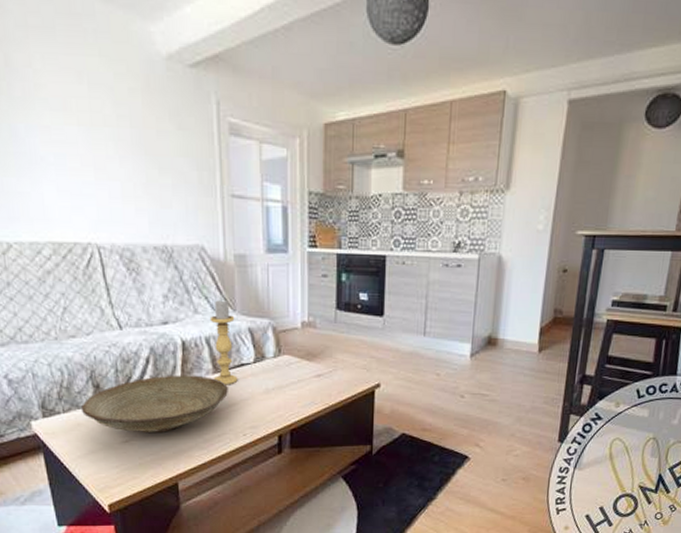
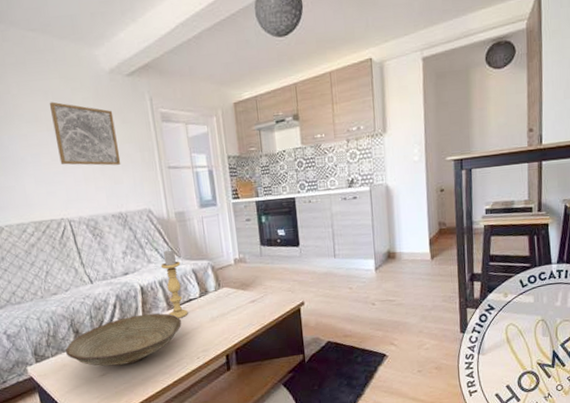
wall art: none [83,87,172,183] -> present [49,102,121,166]

